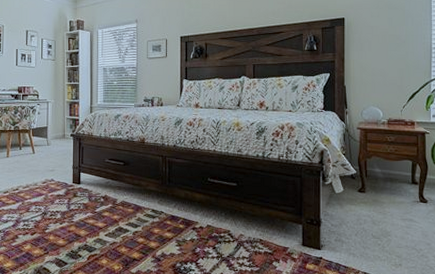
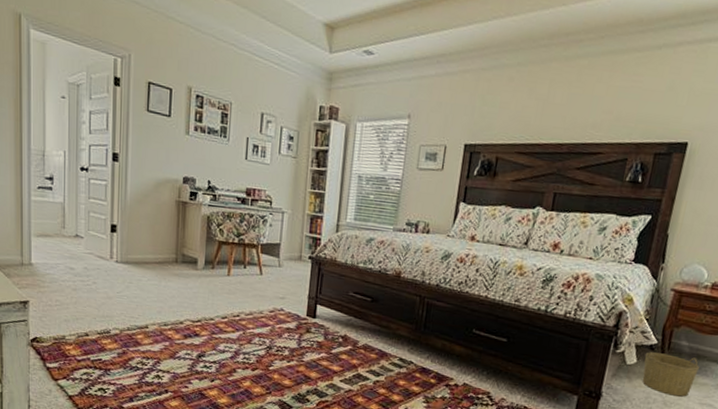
basket: none [349,180,394,215] -> present [642,352,700,397]

